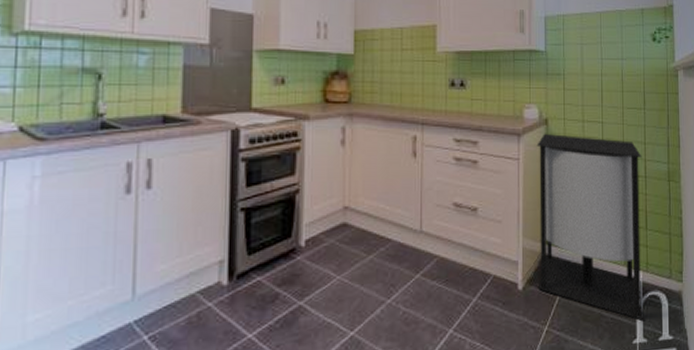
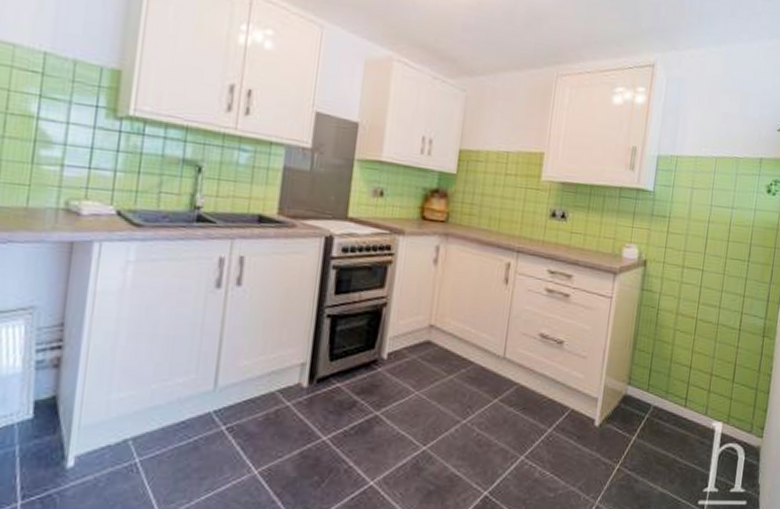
trash can: present [536,133,645,322] -> none [614,274,740,472]

